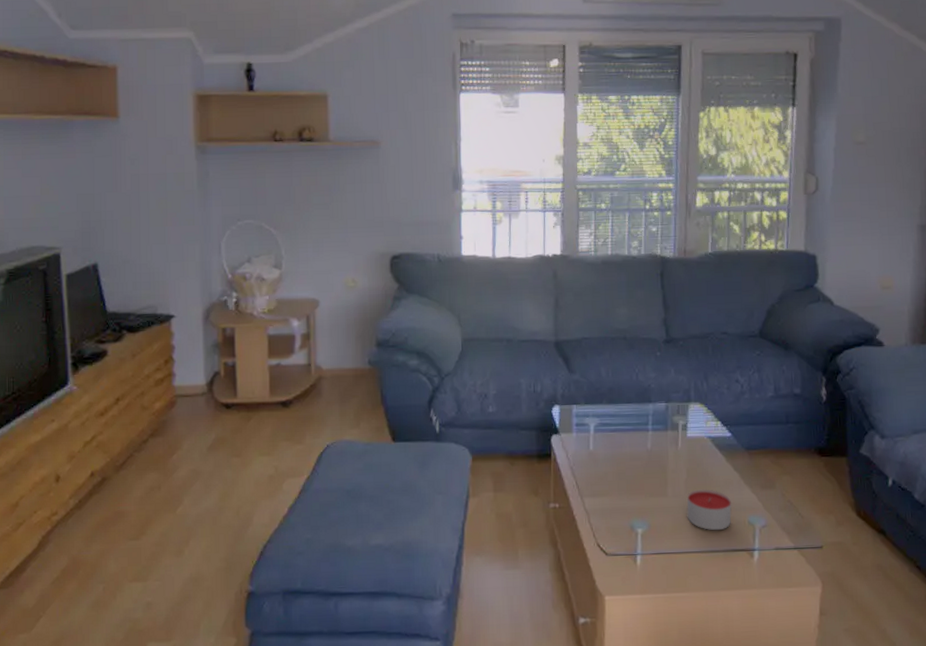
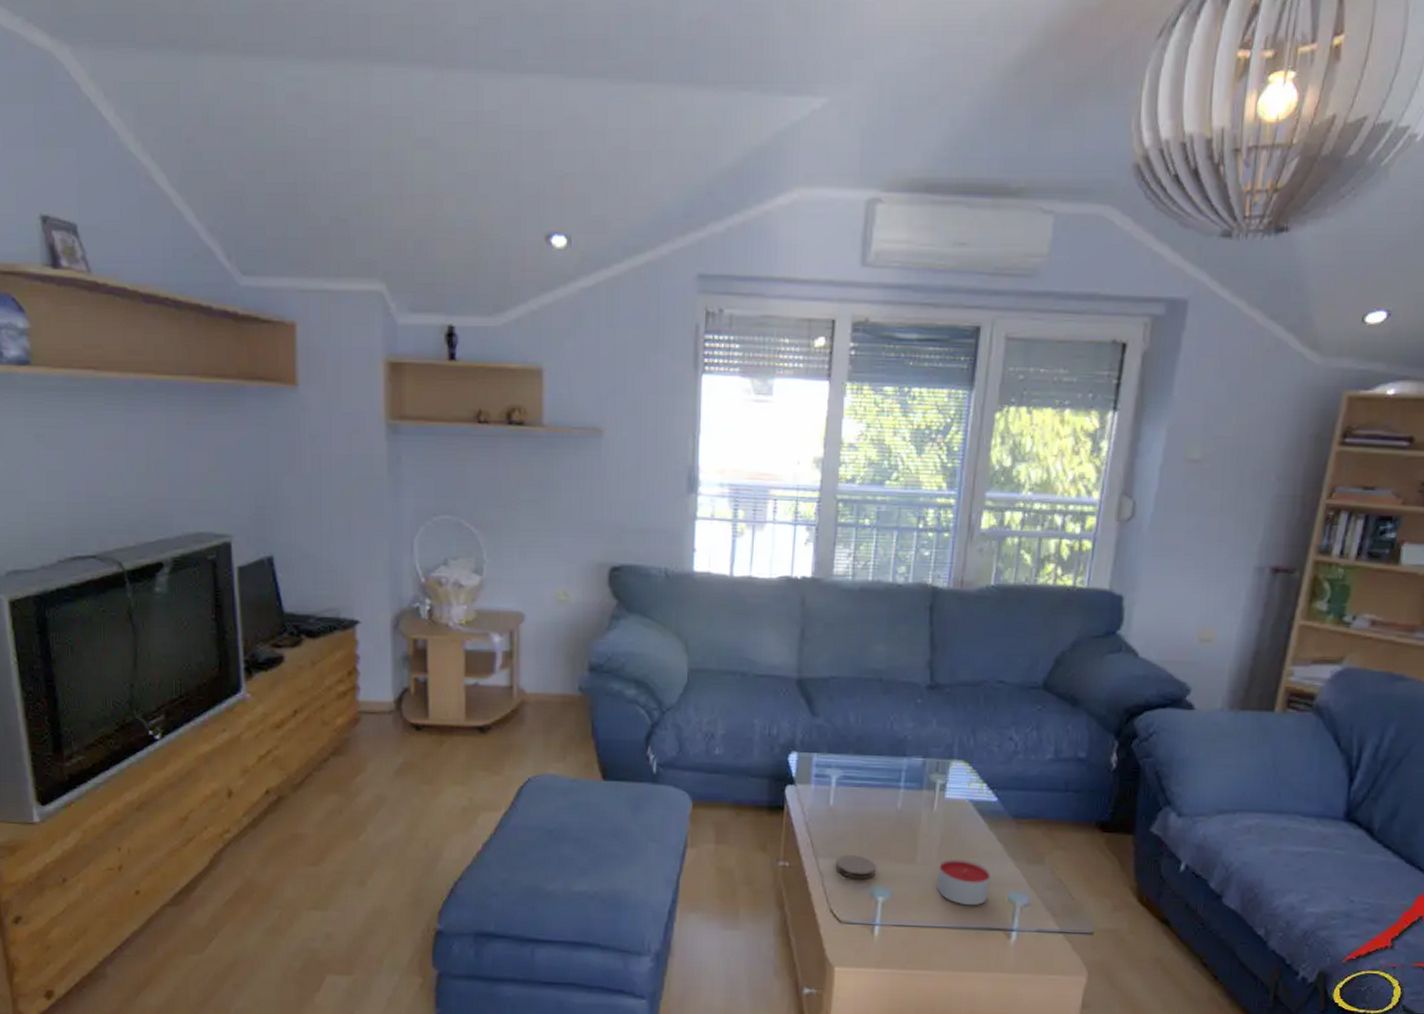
coaster: none [599,493,634,515] -> present [835,855,876,880]

